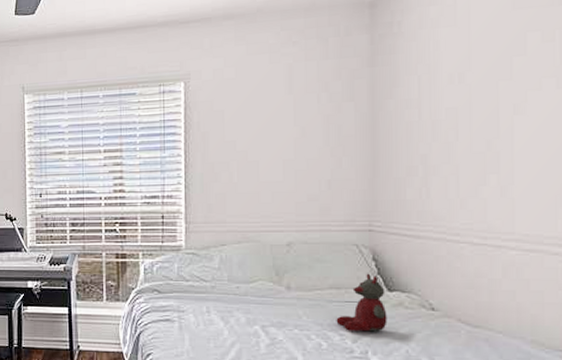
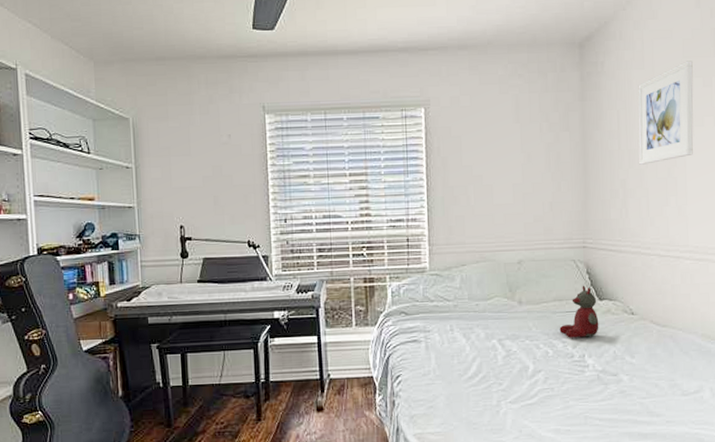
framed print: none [445,12,527,137] -> present [638,61,694,165]

